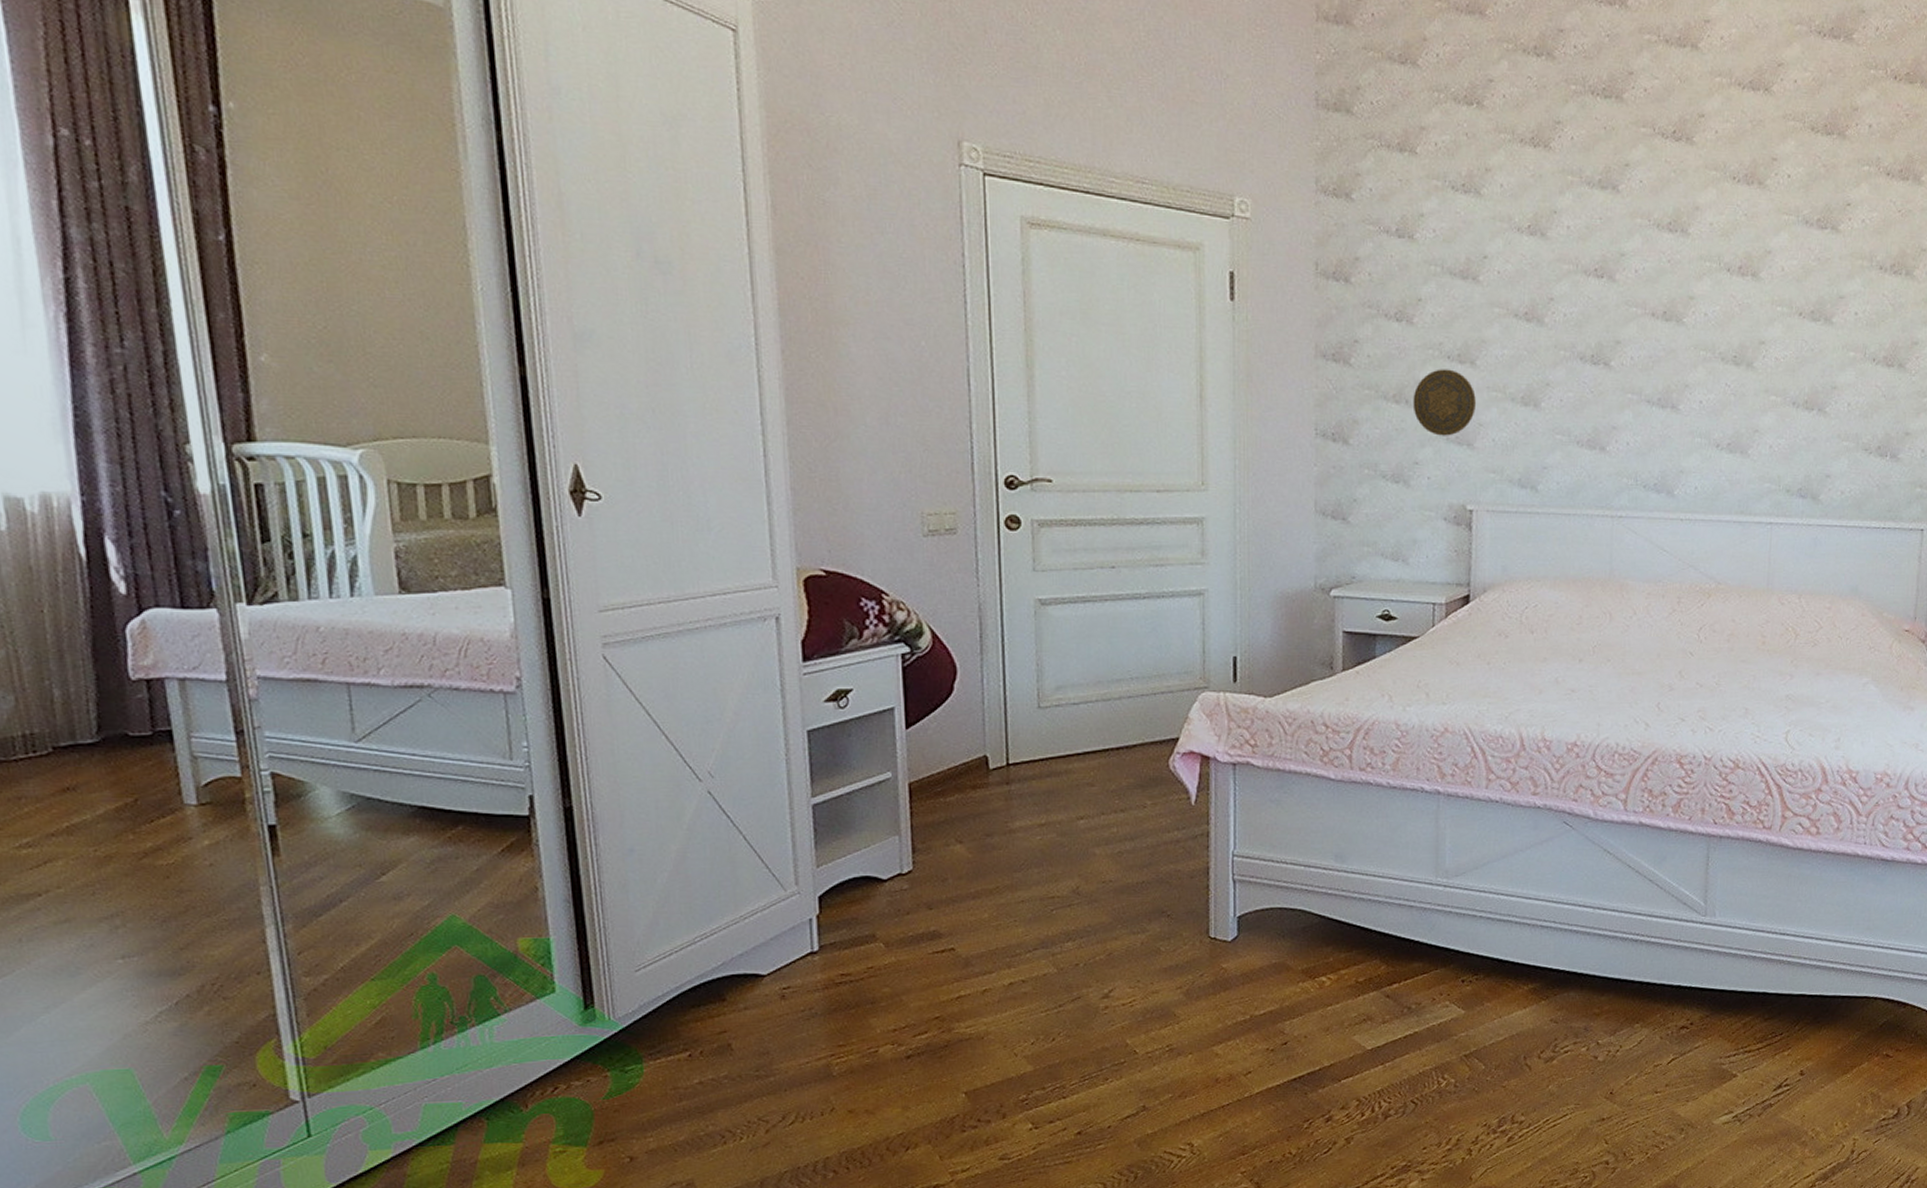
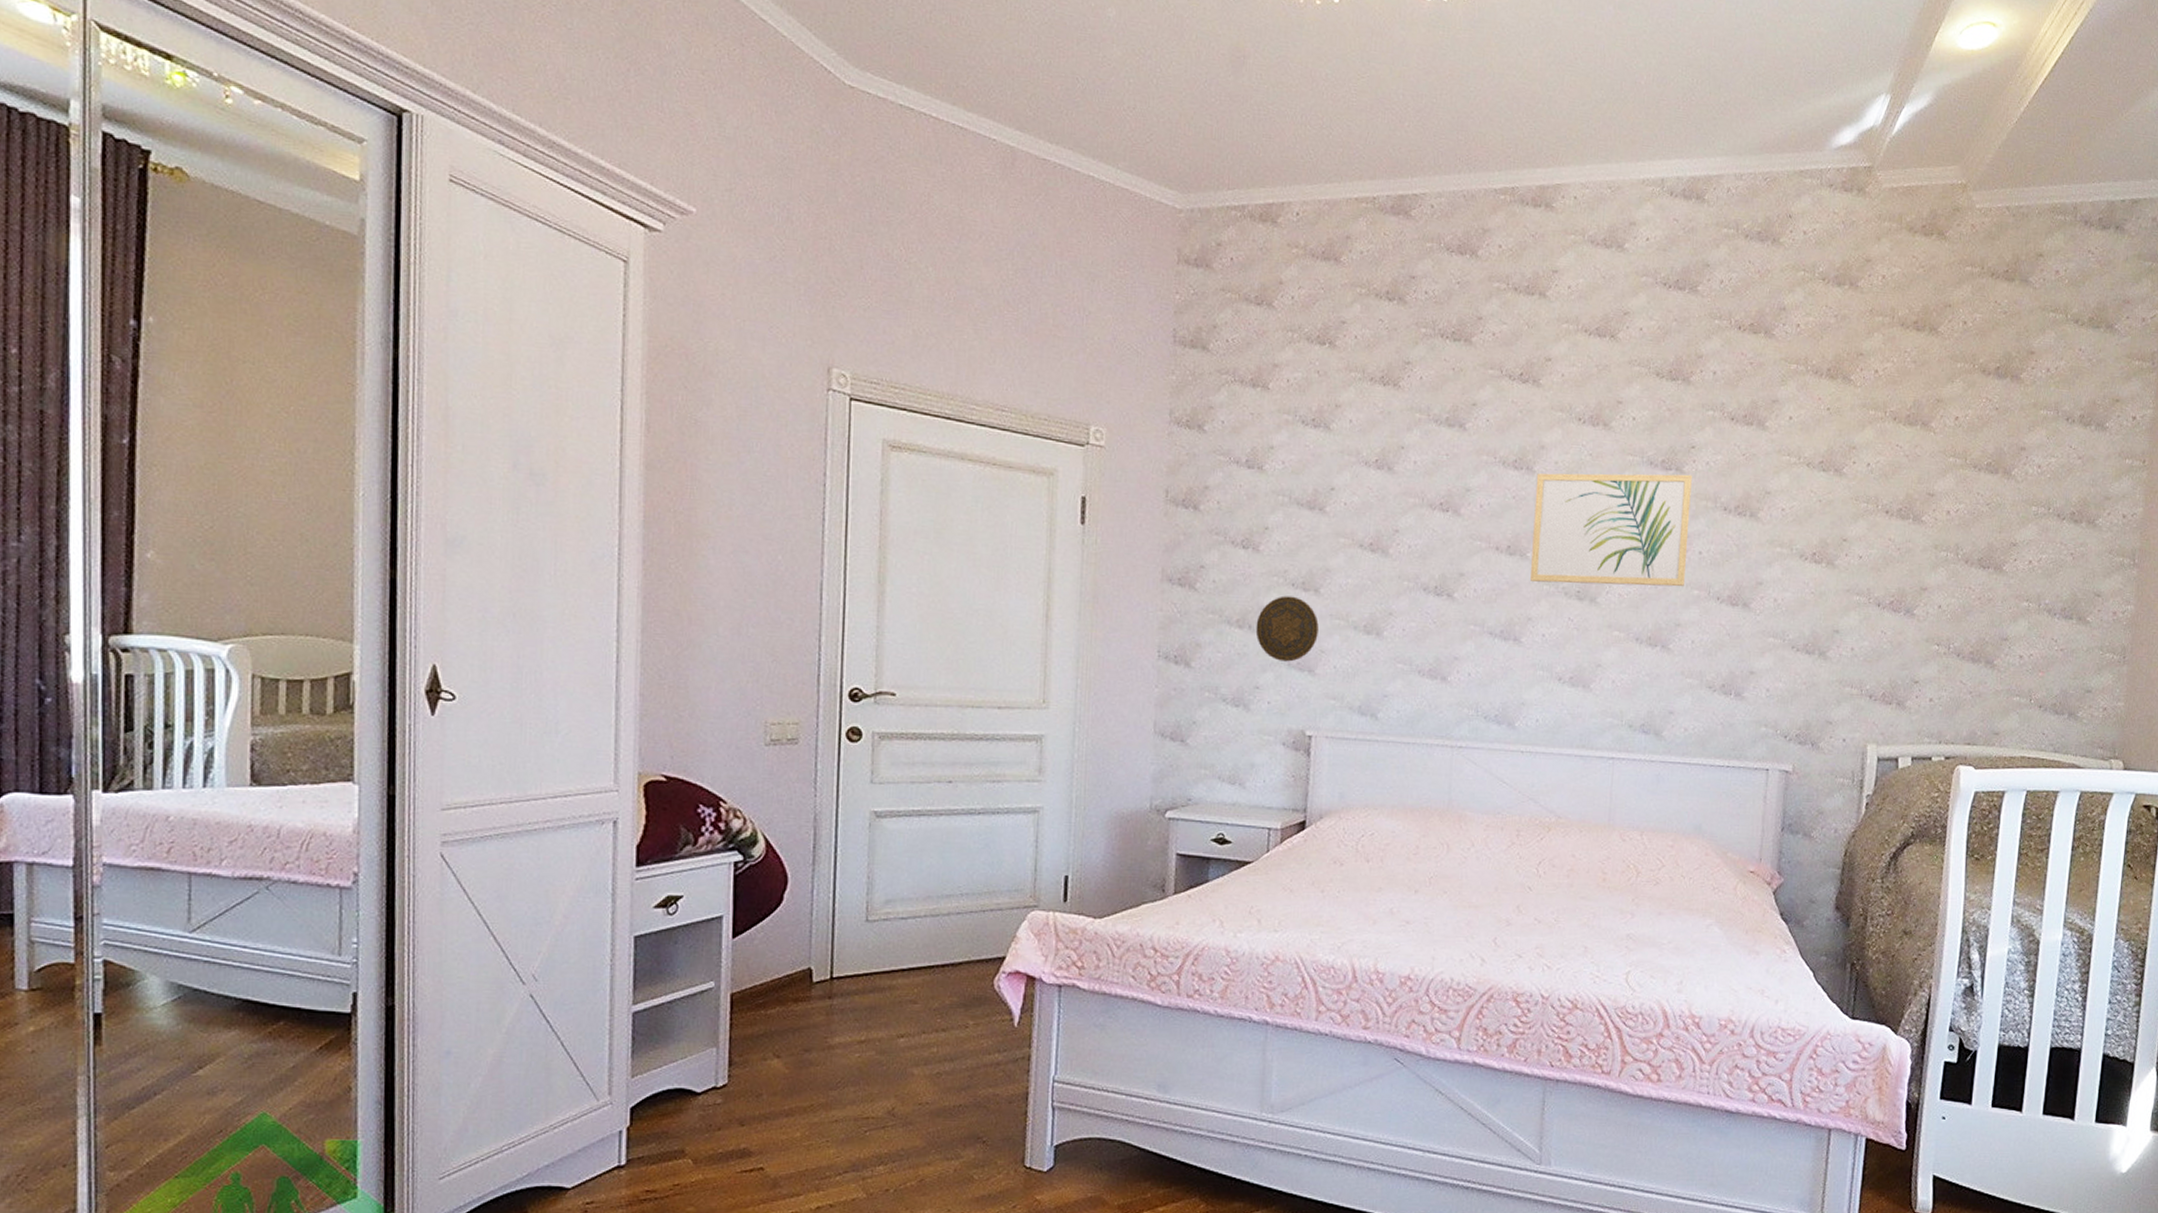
wall art: none [1687,233,1848,349] -> present [1530,473,1692,587]

